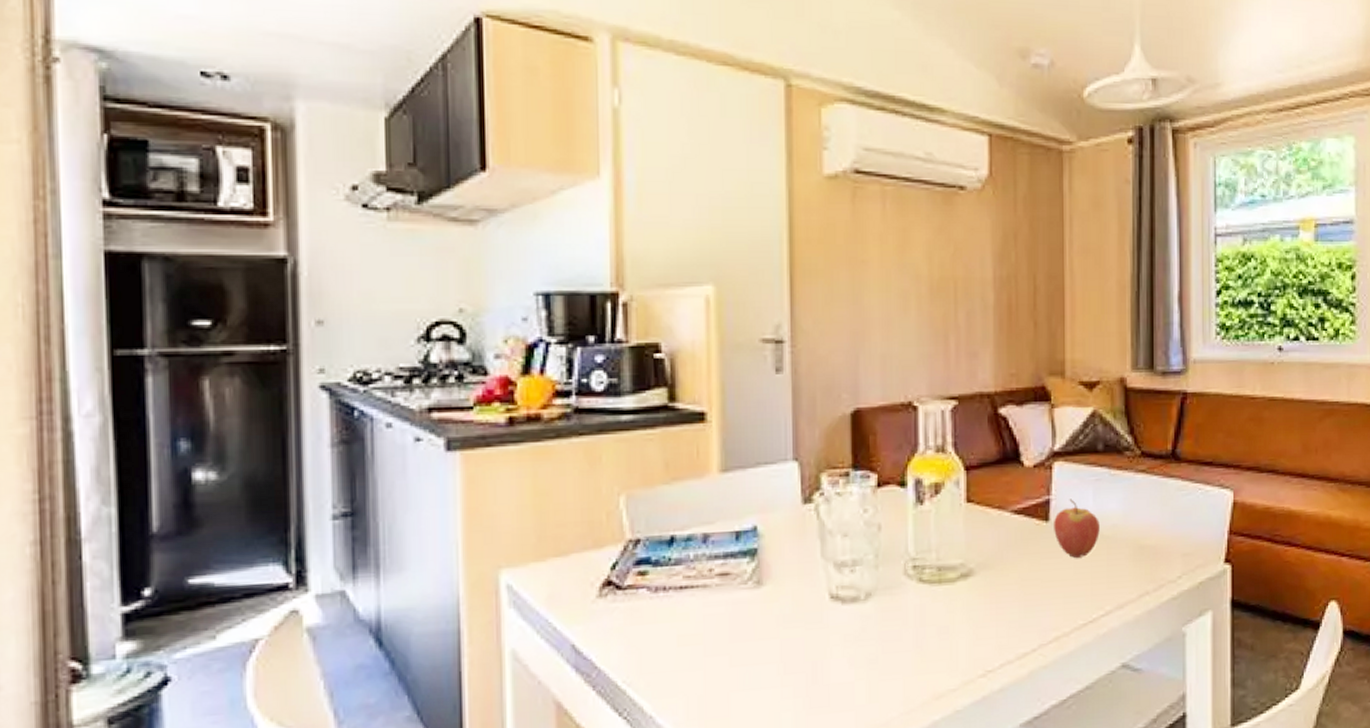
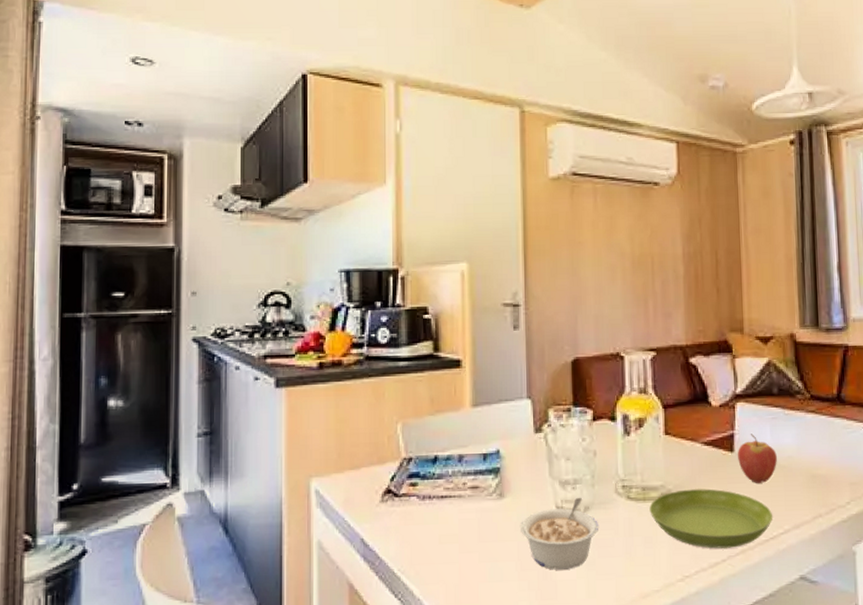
legume: none [783,581,884,672] -> present [519,497,599,570]
saucer: none [946,566,1093,637] -> present [649,489,773,549]

